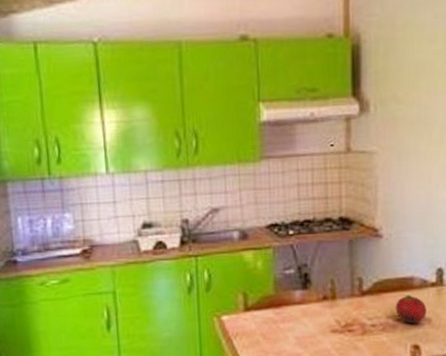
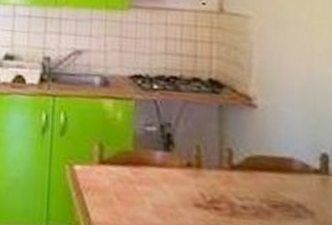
fruit: present [395,294,427,324] -> none [271,178,309,215]

